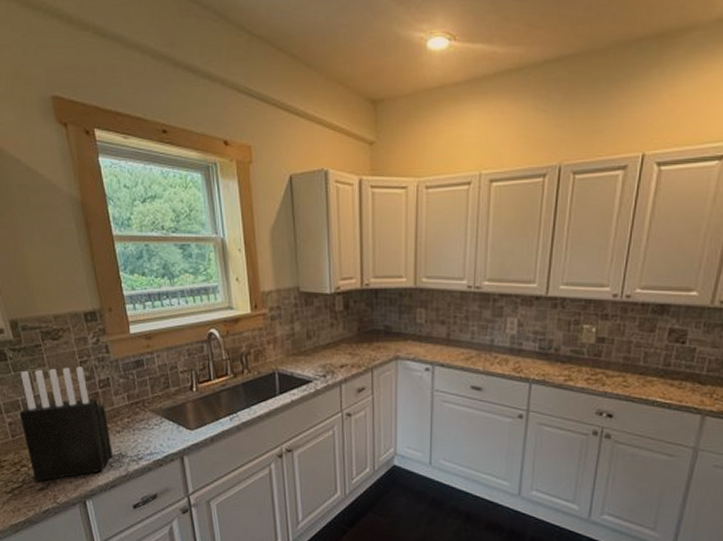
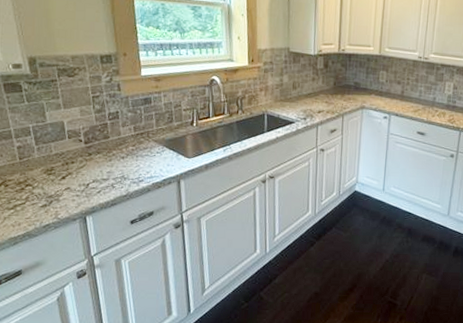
knife block: present [19,367,113,482] -> none [29,101,116,200]

